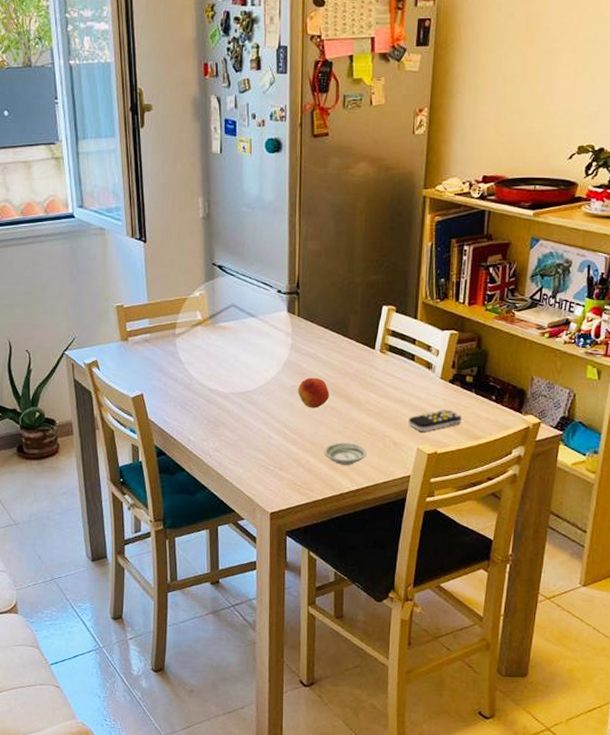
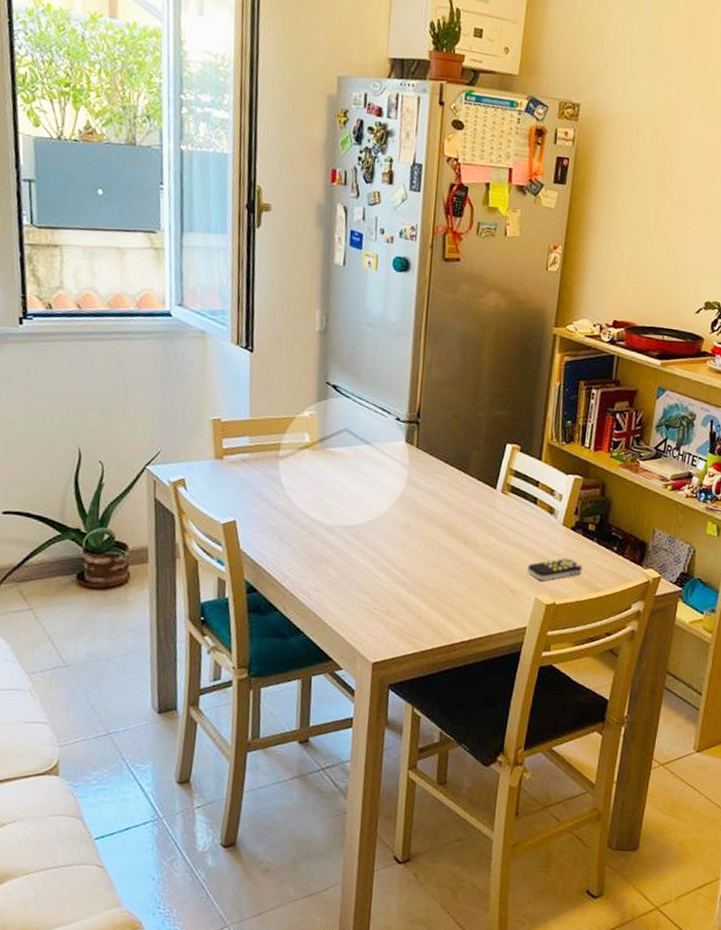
fruit: present [298,377,329,409] -> none [411,514,446,549]
saucer: present [324,442,367,465] -> none [436,587,482,613]

